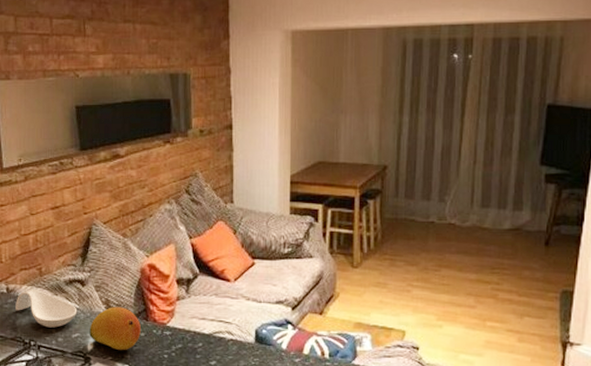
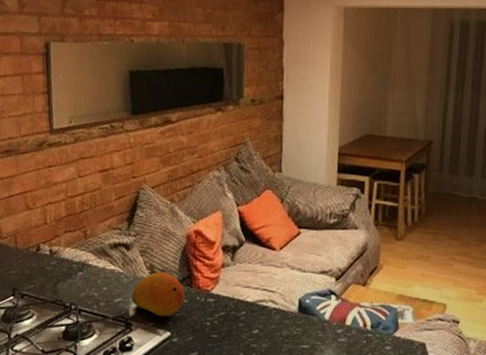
spoon rest: present [16,289,77,328] -> none [58,251,121,292]

